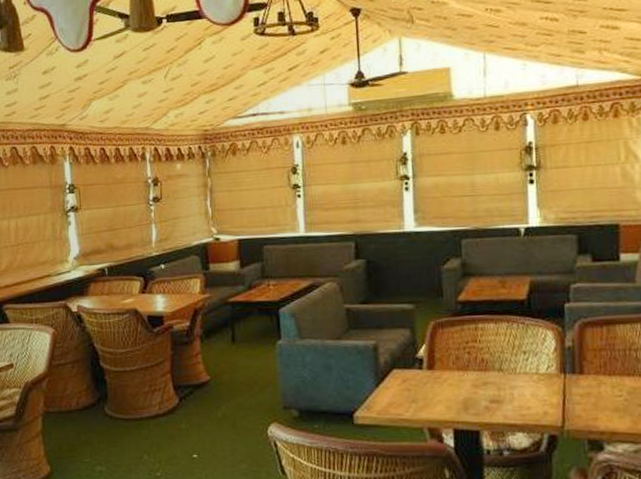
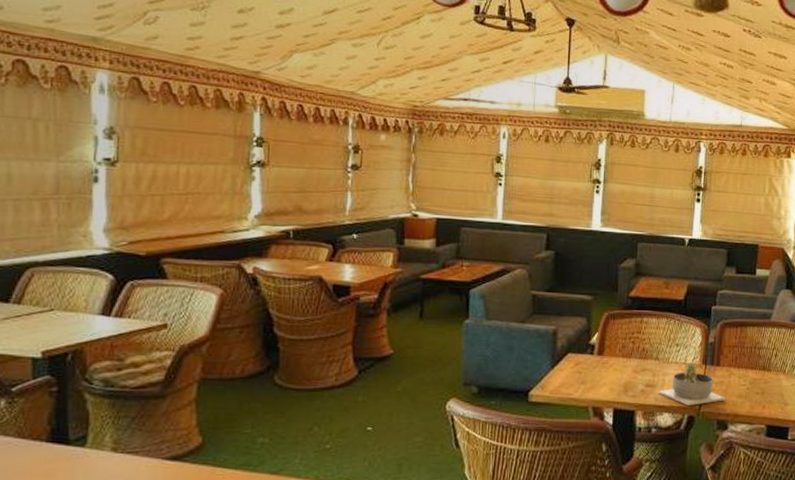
succulent planter: none [507,372,595,423] -> present [659,362,725,405]

